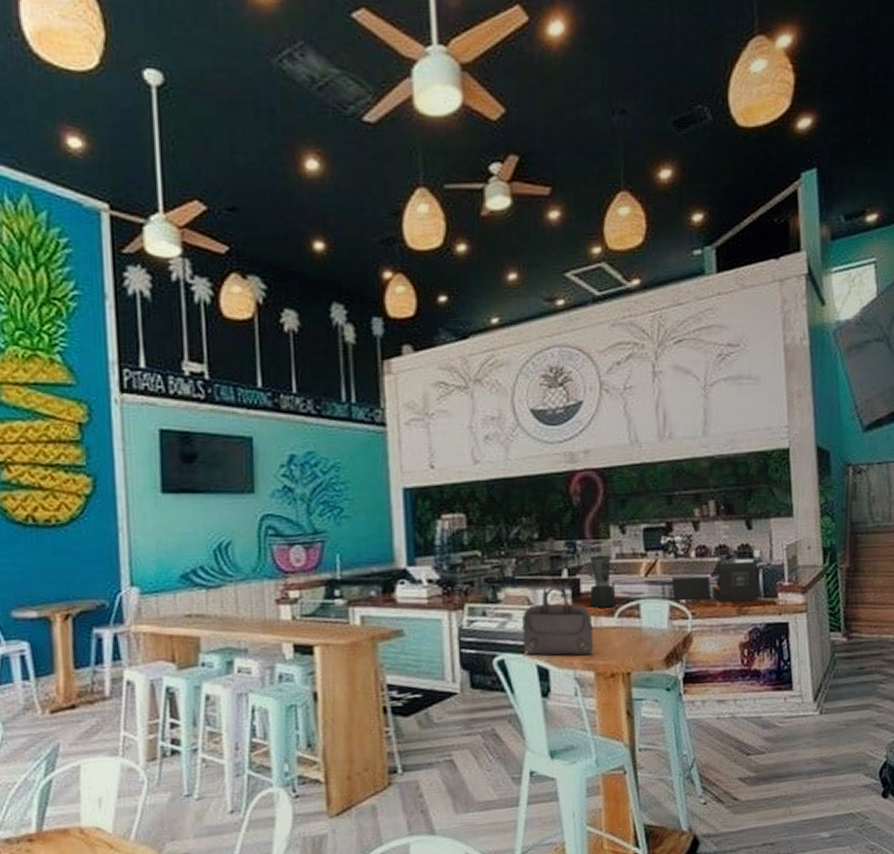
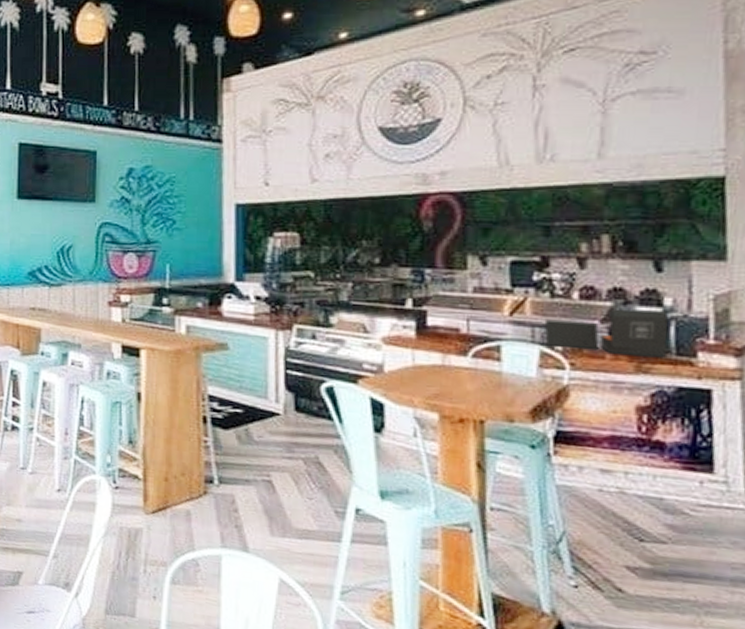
handbag: present [521,578,594,656] -> none [354,307,441,395]
blender: present [588,555,616,610] -> none [436,287,471,347]

